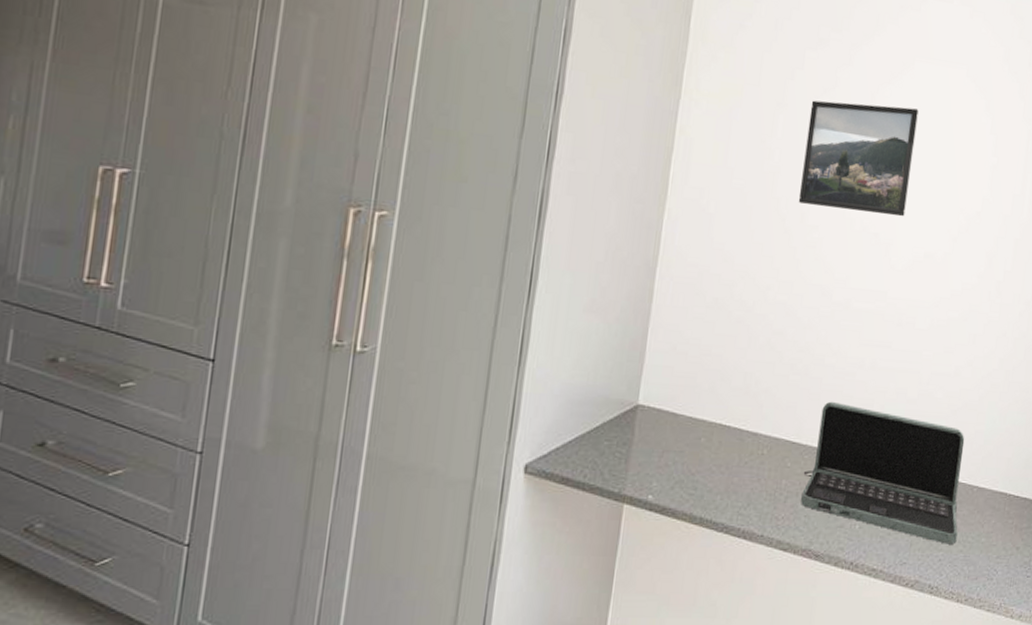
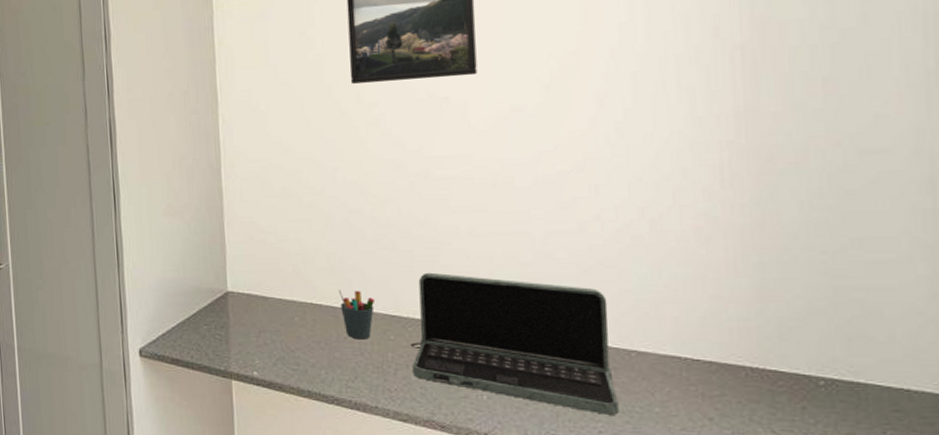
pen holder: none [747,412,781,465] -> present [338,289,376,340]

